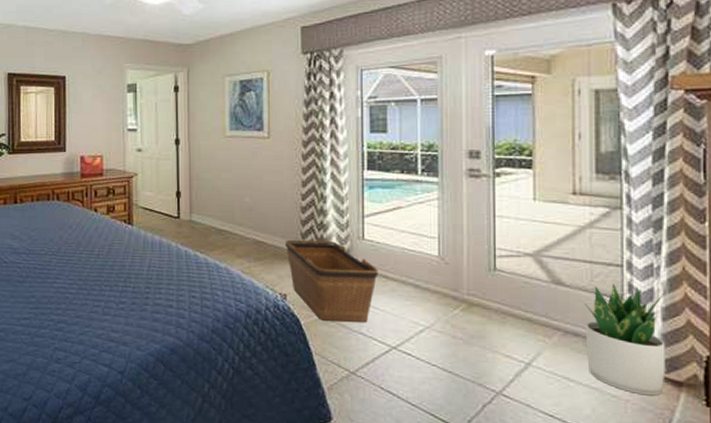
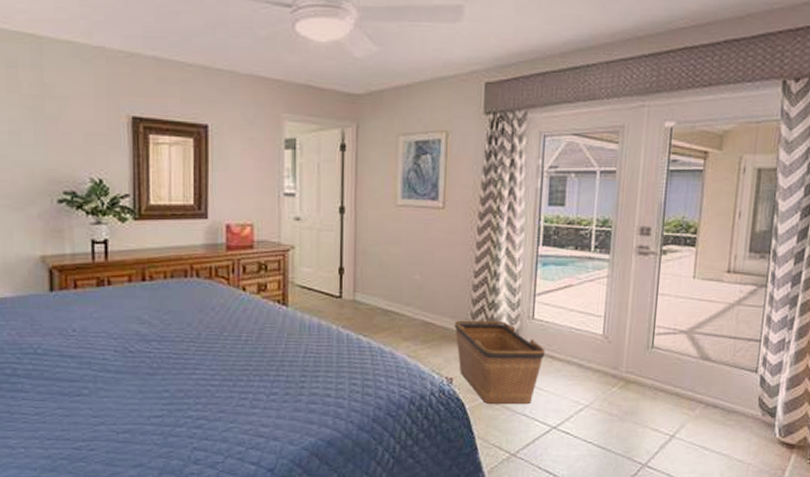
planter: present [583,284,666,396] -> none [721,358,790,458]

